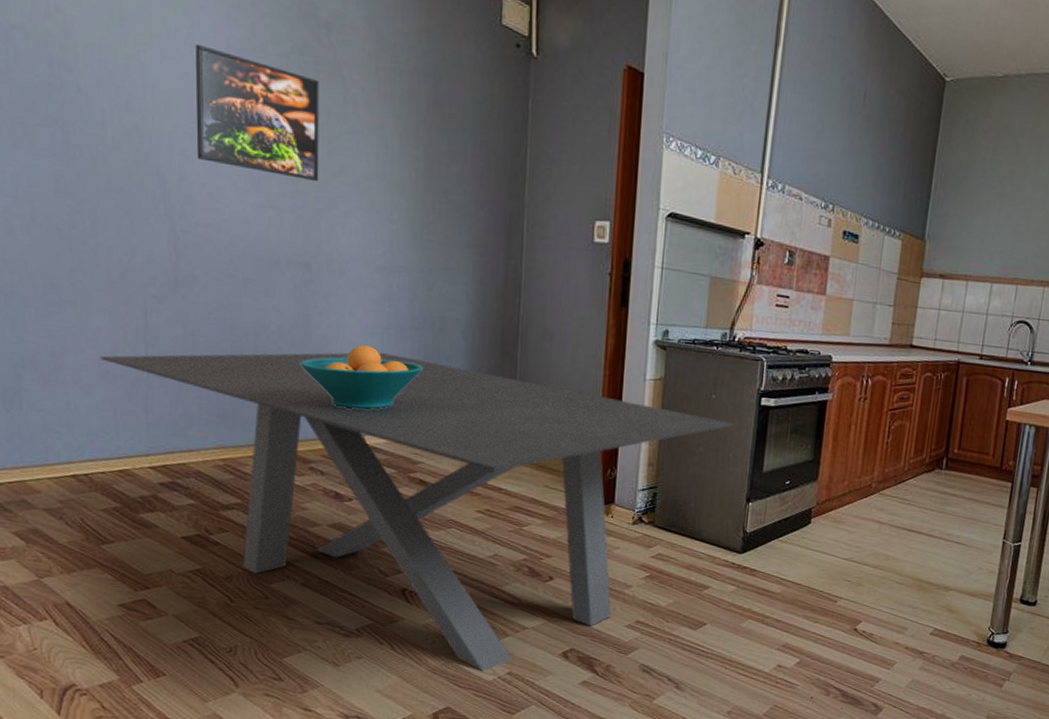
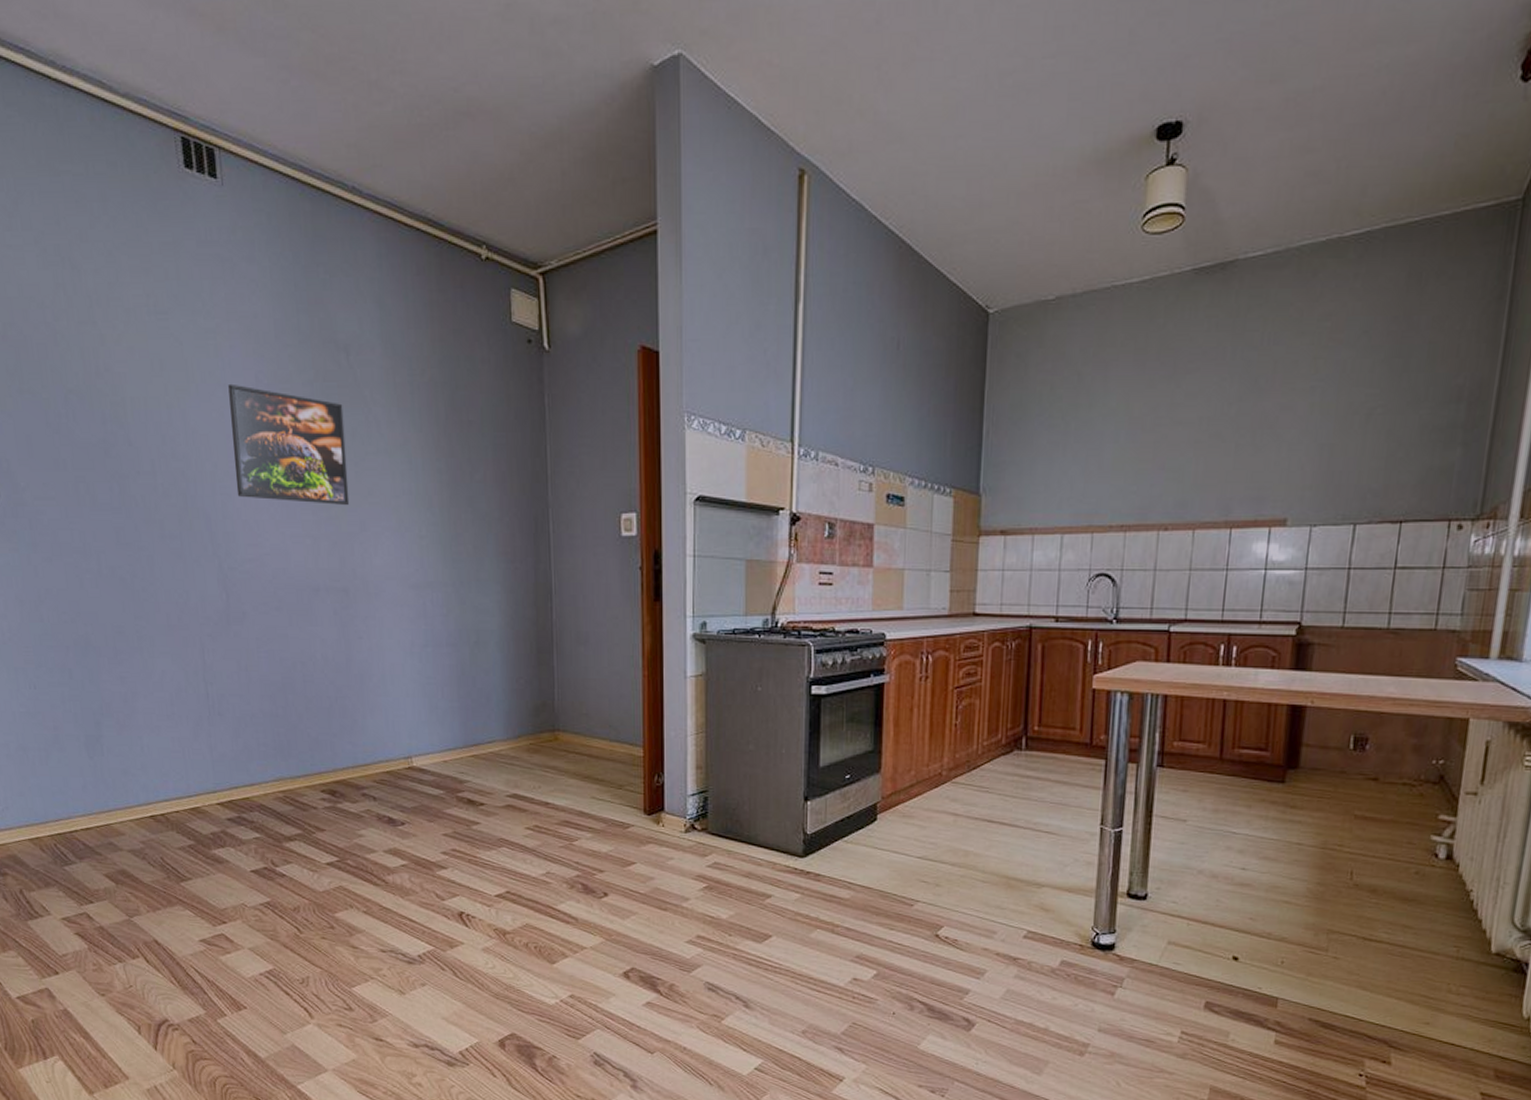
dining table: present [100,352,734,672] -> none [166,672,784,996]
fruit bowl: present [299,345,424,410] -> none [345,666,463,732]

